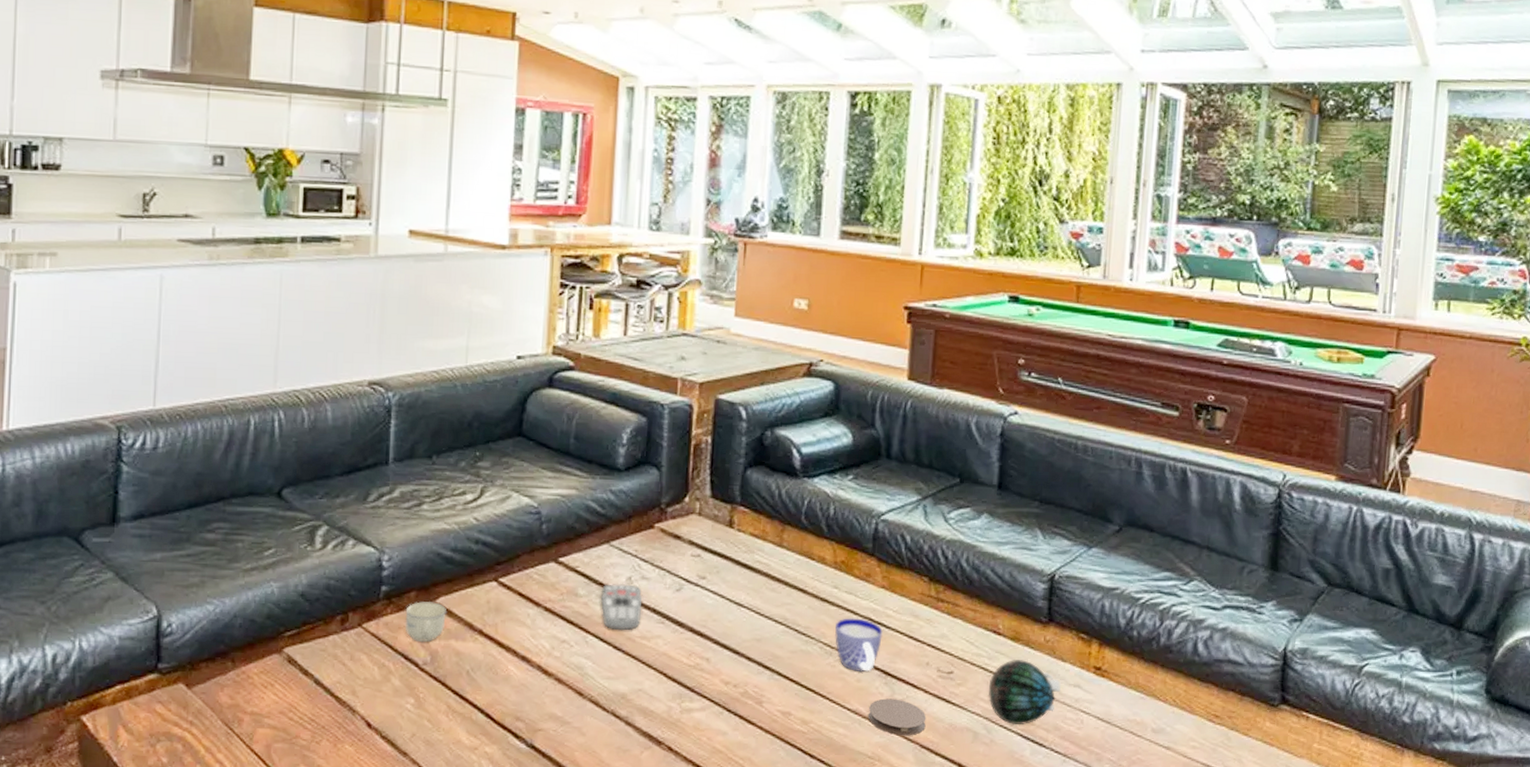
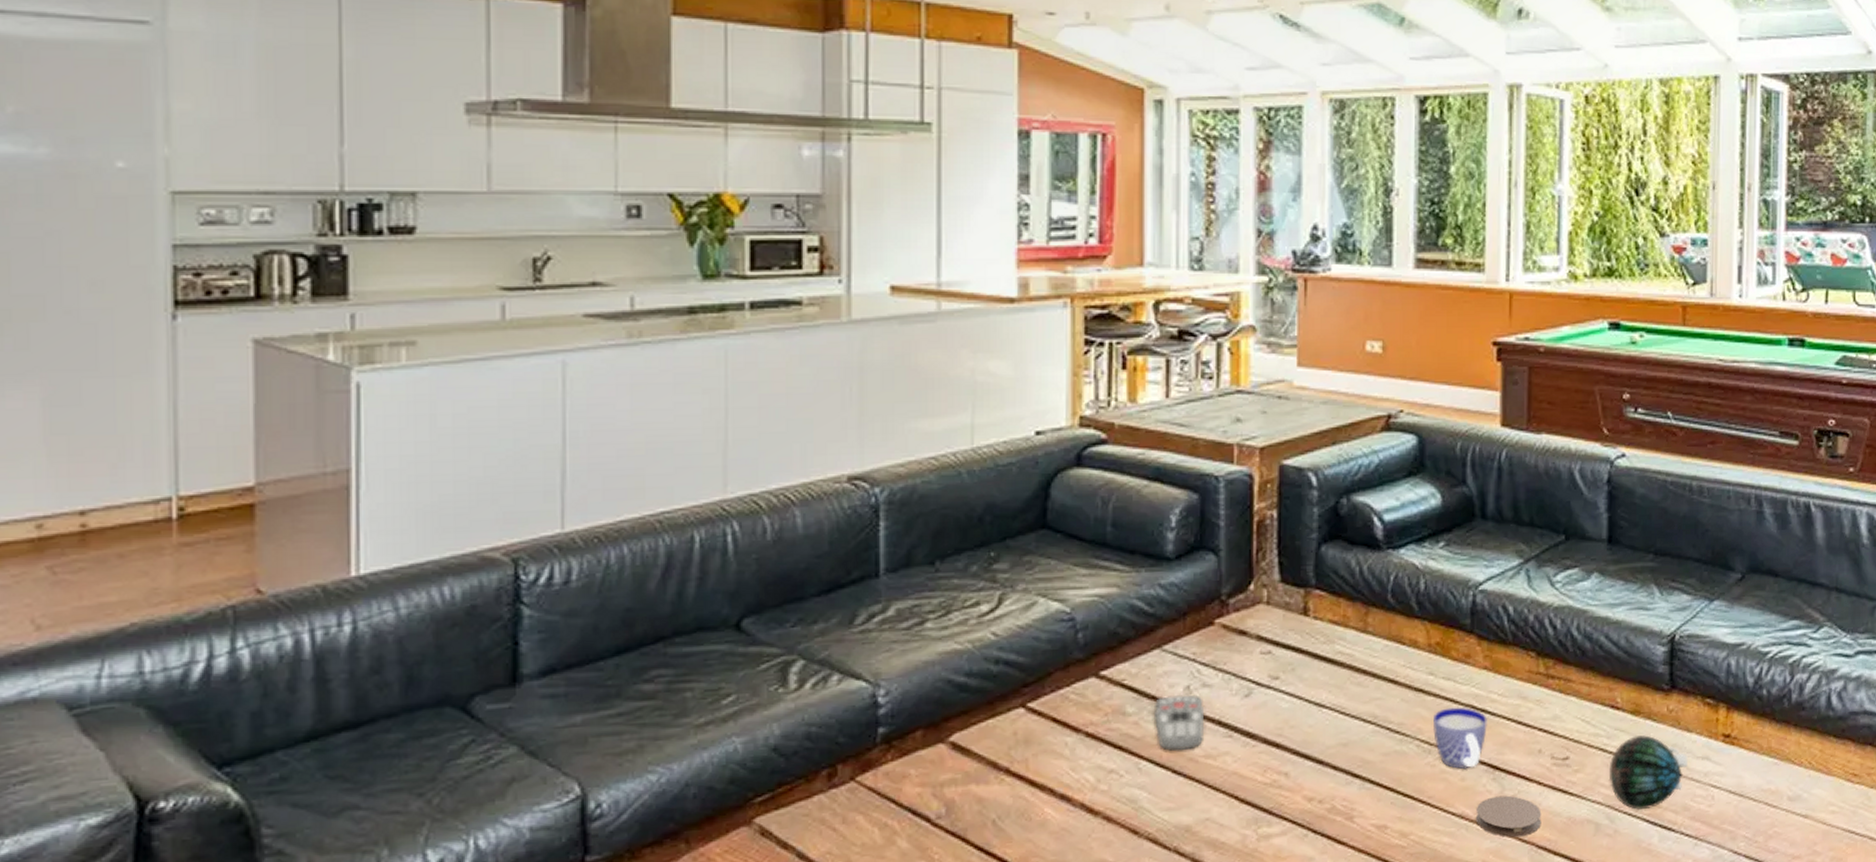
cup: present [405,601,448,642] -> none [910,740,964,791]

